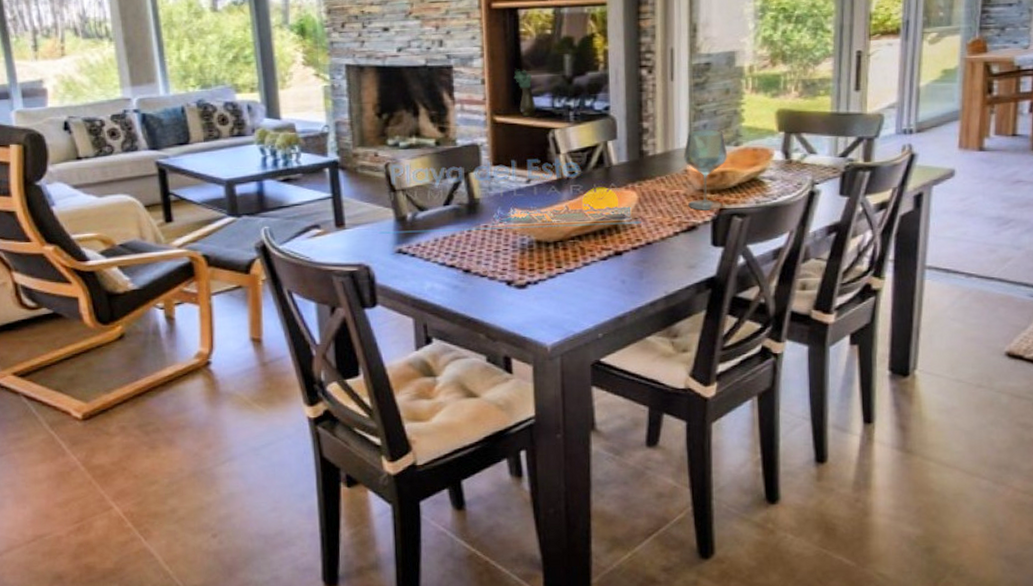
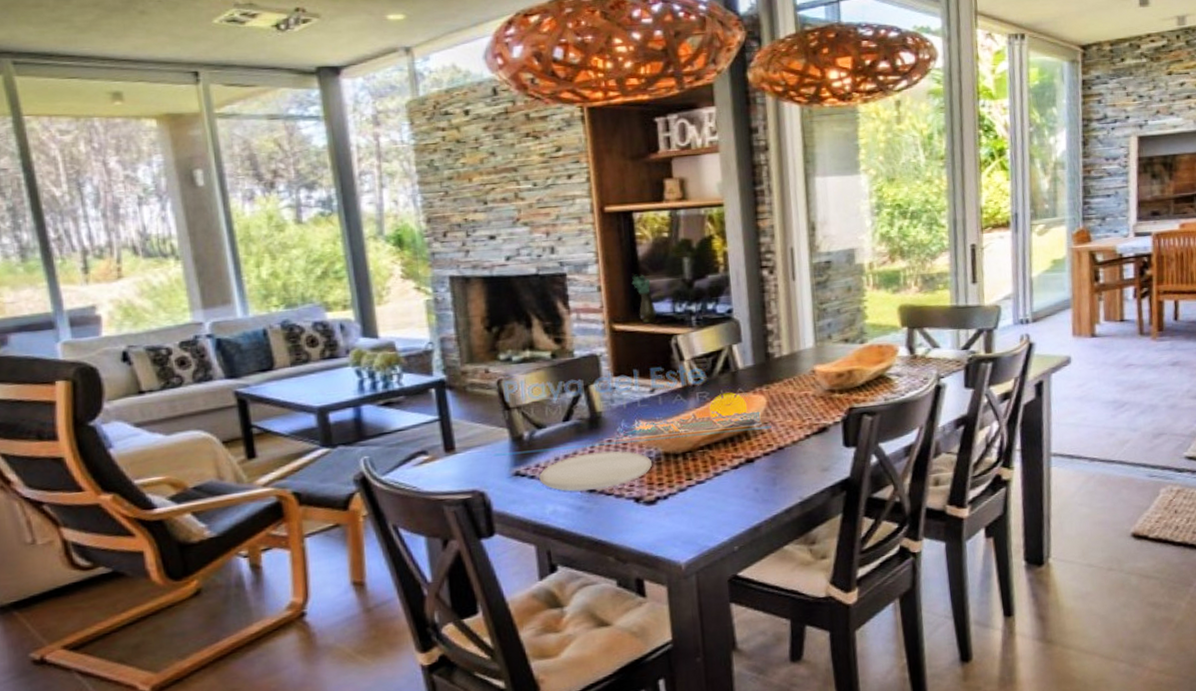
plate: none [419,236,525,272] -> present [539,451,653,492]
wine glass: present [684,129,728,211] -> none [810,328,854,411]

